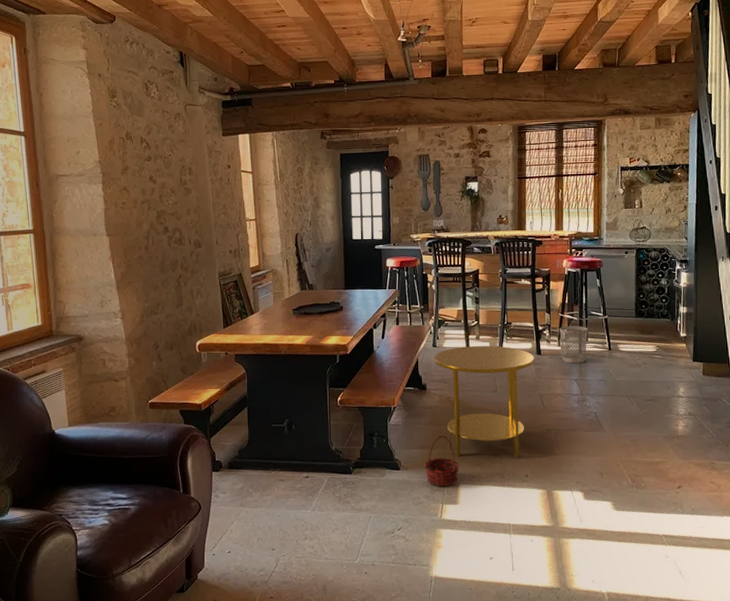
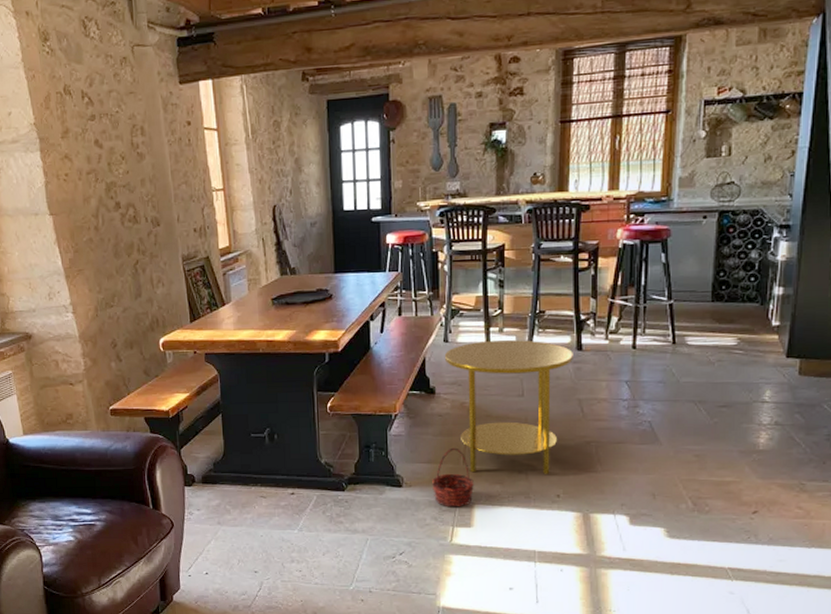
wastebasket: present [559,326,588,363] -> none [607,314,647,361]

